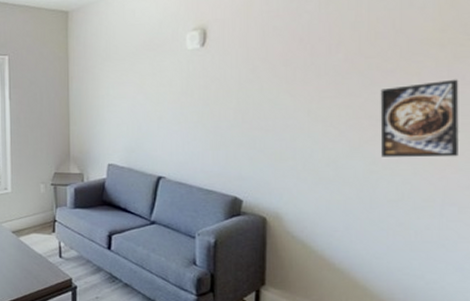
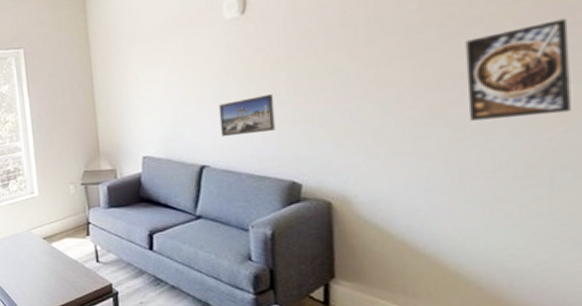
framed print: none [177,119,224,153] -> present [218,94,276,137]

